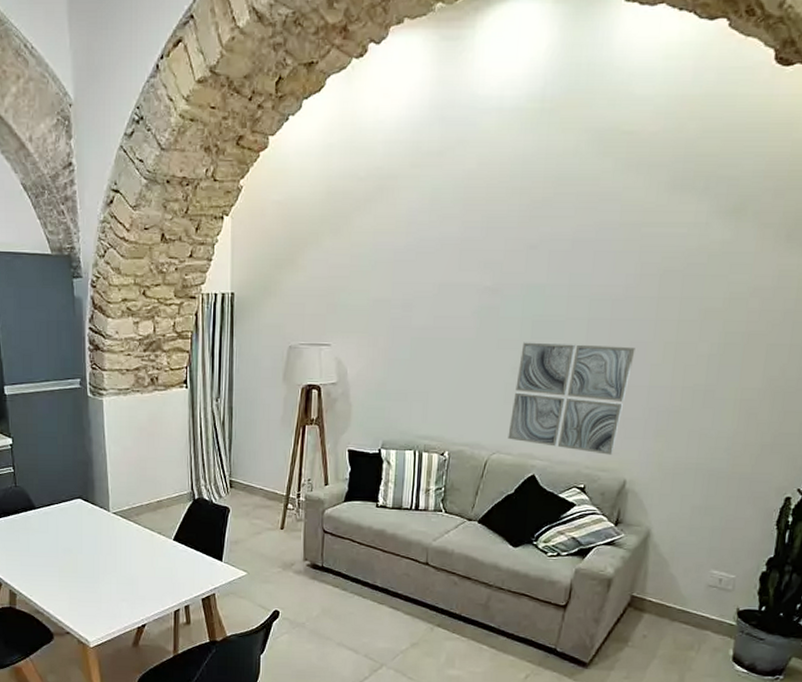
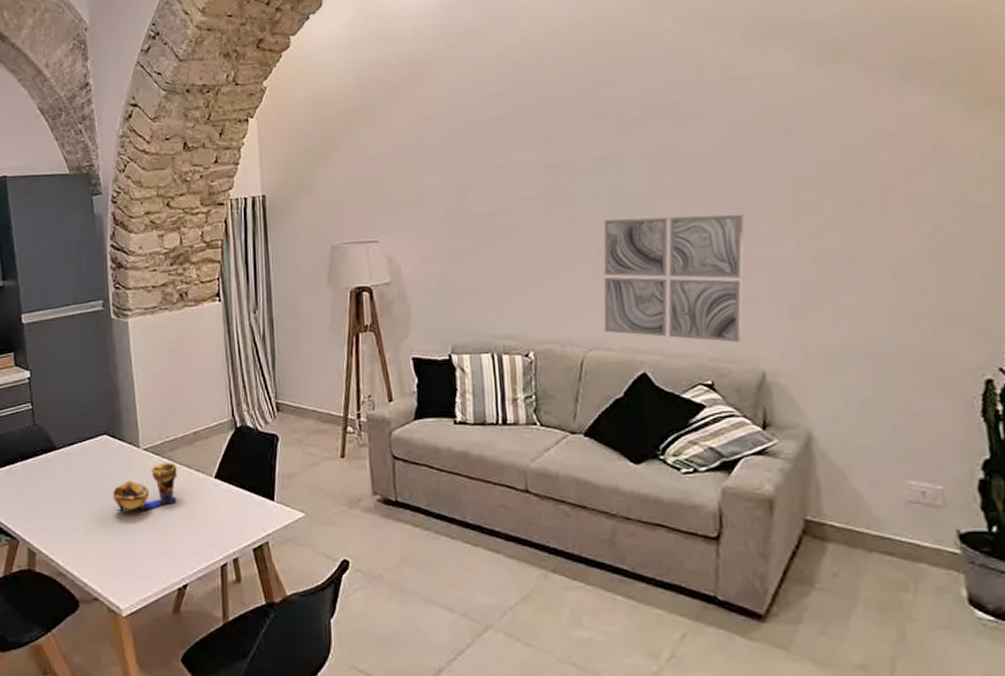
decorative bowl: none [85,525,141,564] -> present [113,463,177,512]

